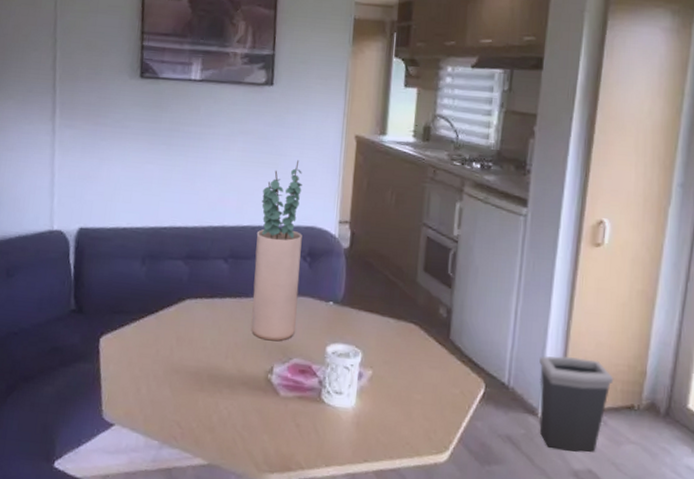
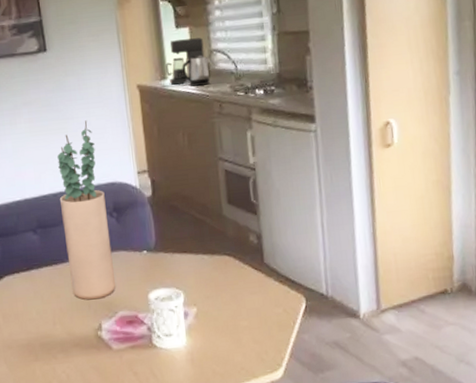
coffee maker: none [386,98,429,143] -> present [165,38,205,85]
kettle: none [402,118,431,149] -> present [182,55,210,87]
trash bin: present [539,355,614,453] -> none [352,254,425,345]

